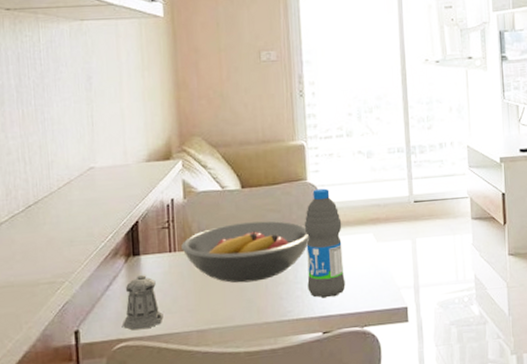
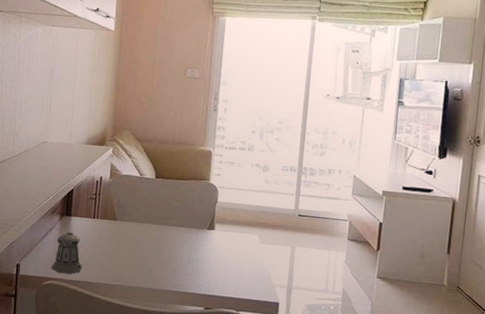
fruit bowl: present [181,221,310,283] -> none [103,205,205,256]
water bottle: present [304,188,346,298] -> none [197,189,234,281]

